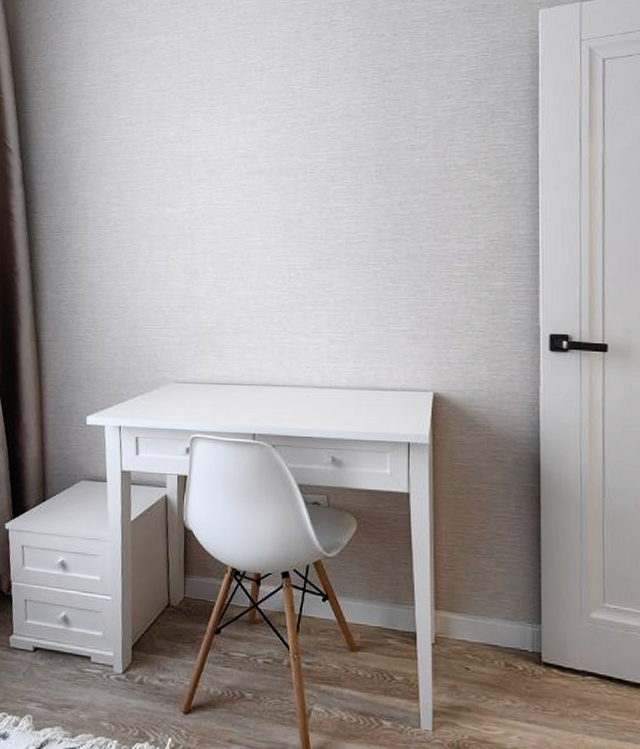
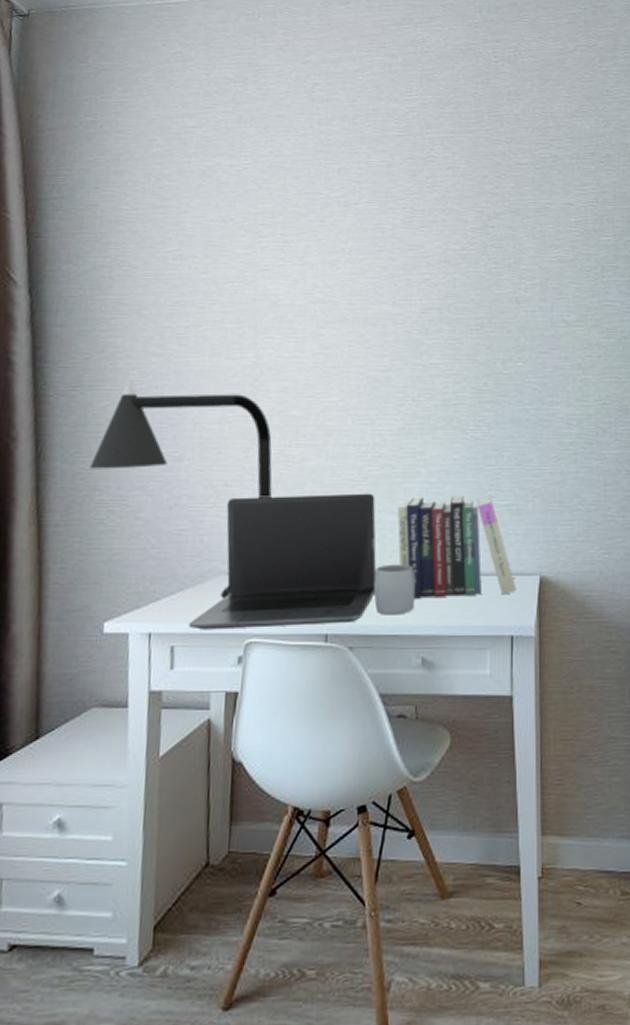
desk lamp: none [70,225,208,402] -> present [89,378,273,598]
laptop computer: none [148,318,293,426] -> present [189,493,377,630]
mug: none [291,378,326,421] -> present [373,564,416,615]
books: none [310,322,413,408] -> present [398,495,517,599]

